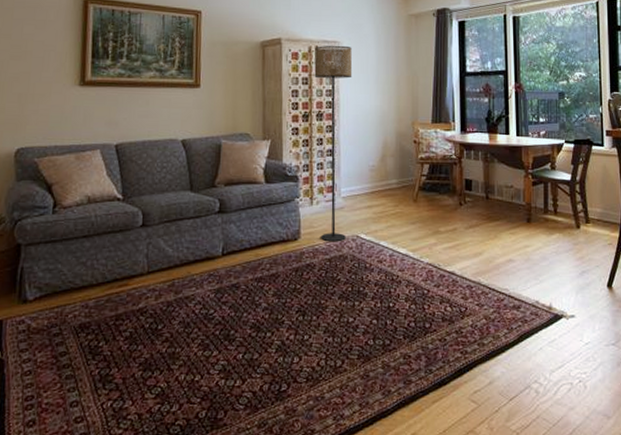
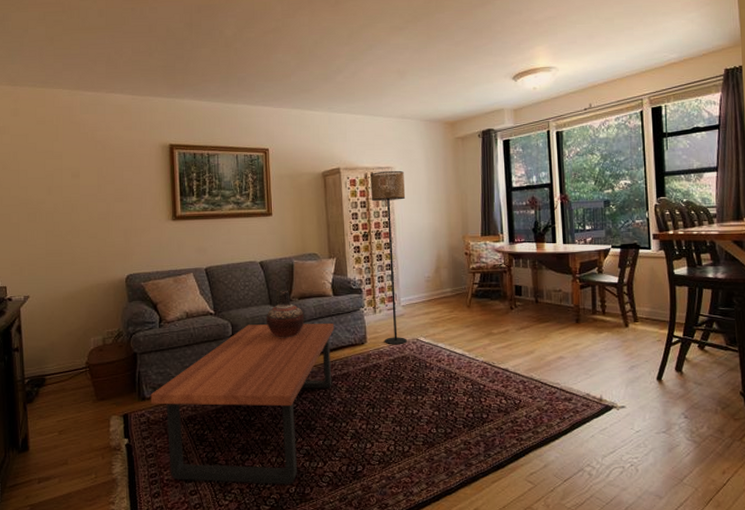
coffee table: none [33,213,265,408] -> present [150,322,335,484]
vase: none [184,174,230,229] -> present [266,290,305,337]

